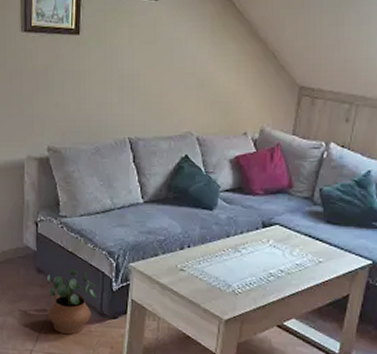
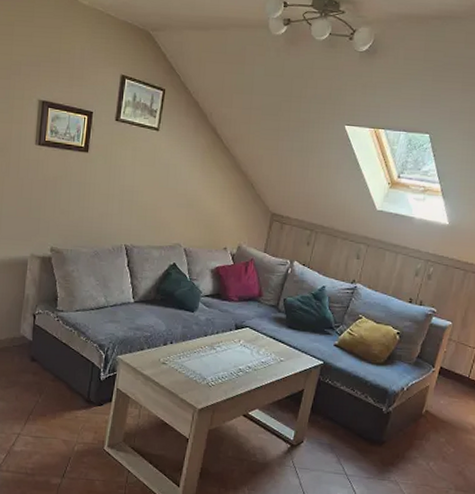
potted plant: present [47,269,97,335] -> none [37,359,86,420]

